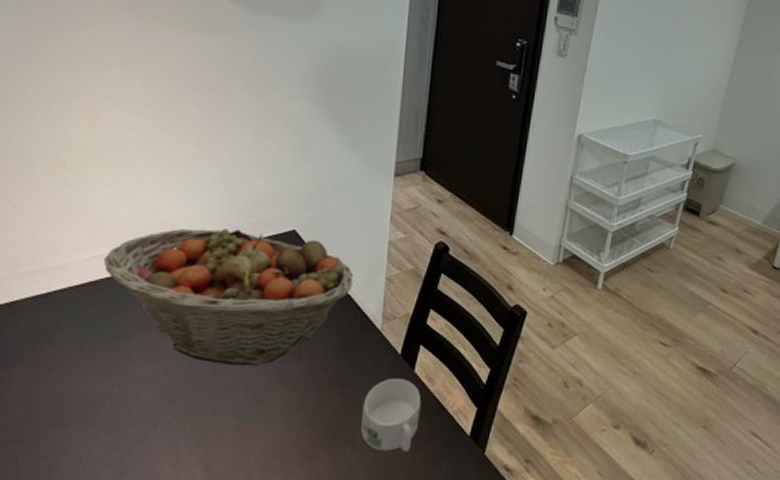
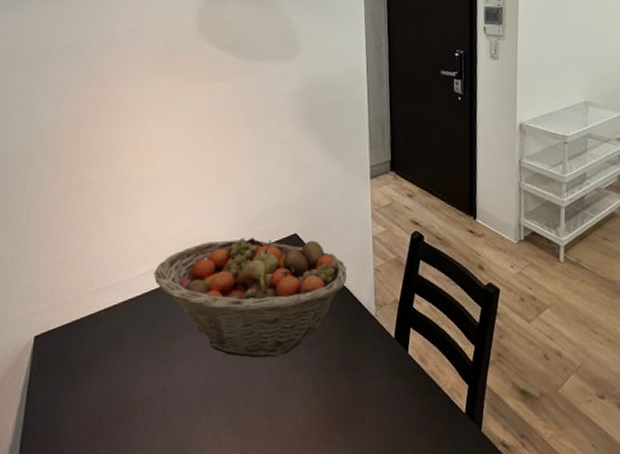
mug: present [361,377,421,451] -> none [368,360,419,432]

